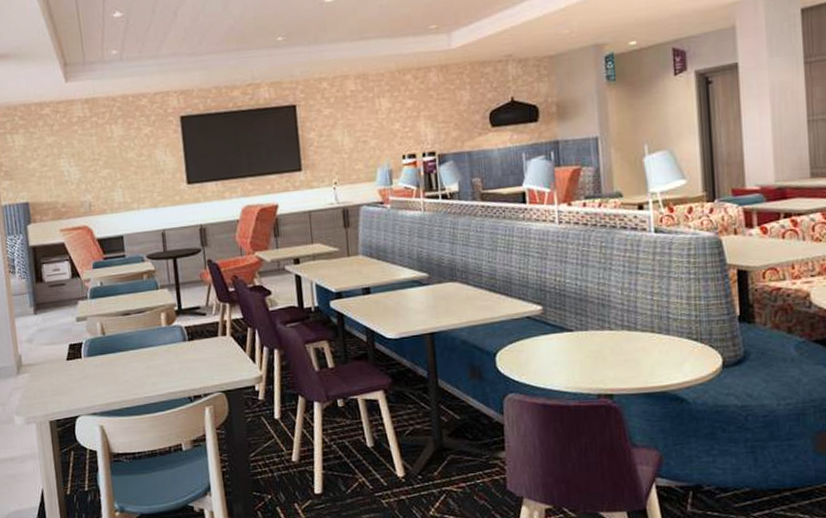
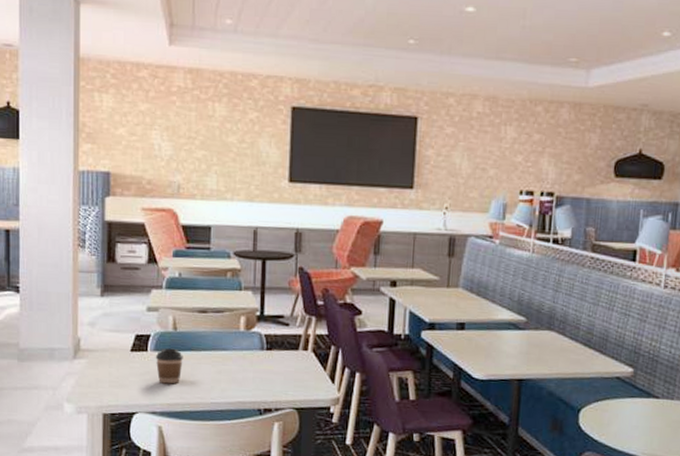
coffee cup: none [89,352,115,386] -> present [155,348,183,384]

